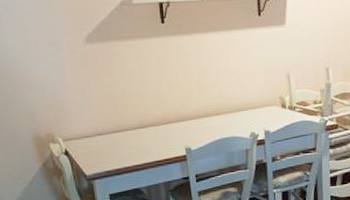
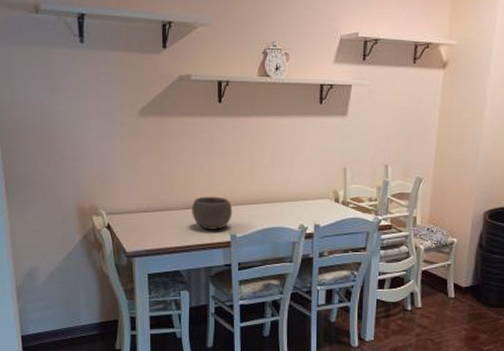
bowl: none [145,113,186,146] -> present [192,196,233,230]

